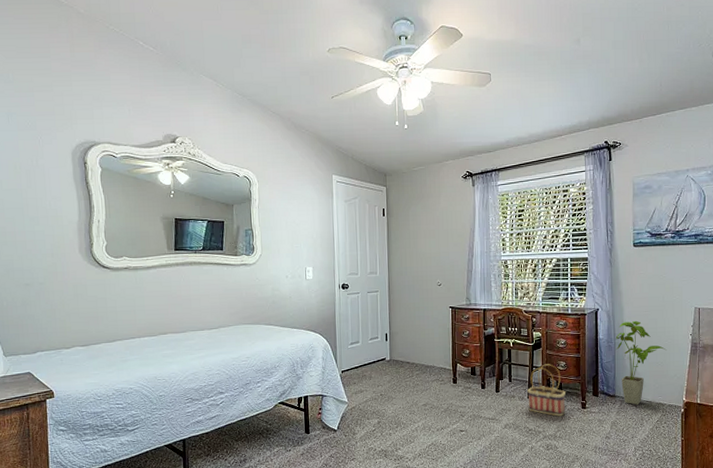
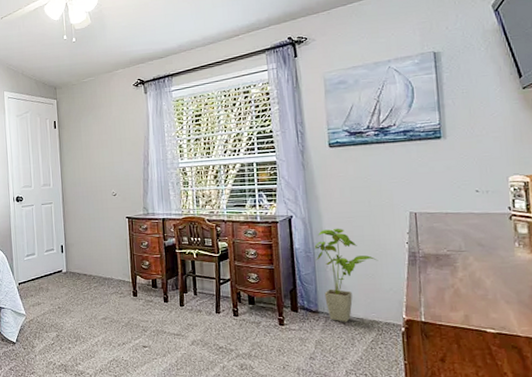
basket: present [527,364,566,417] -> none [215,276,260,334]

